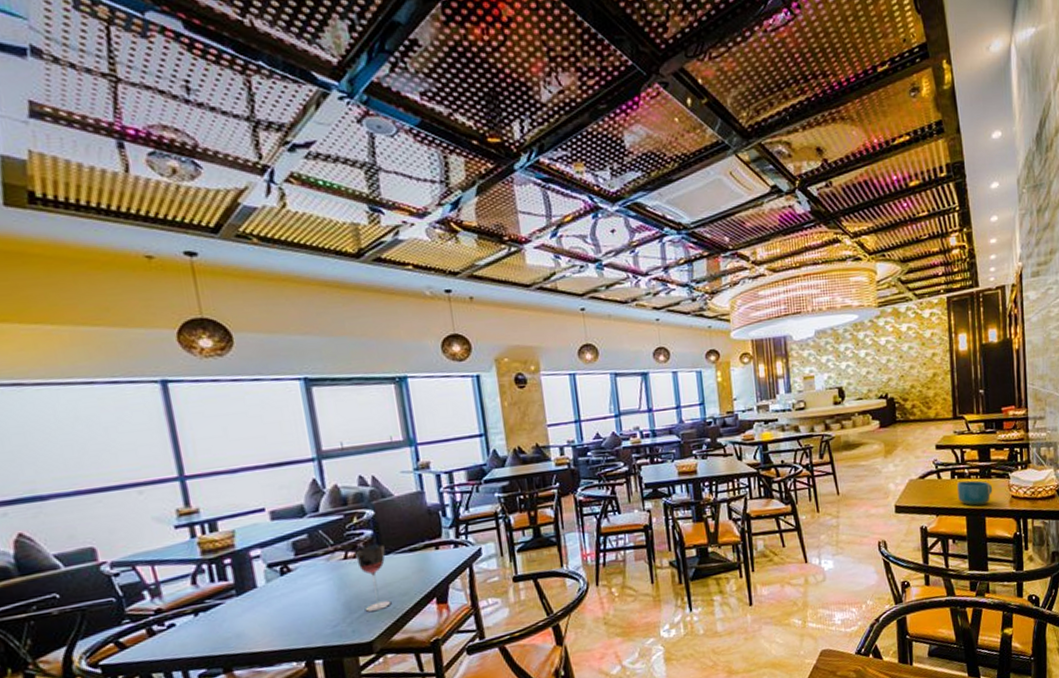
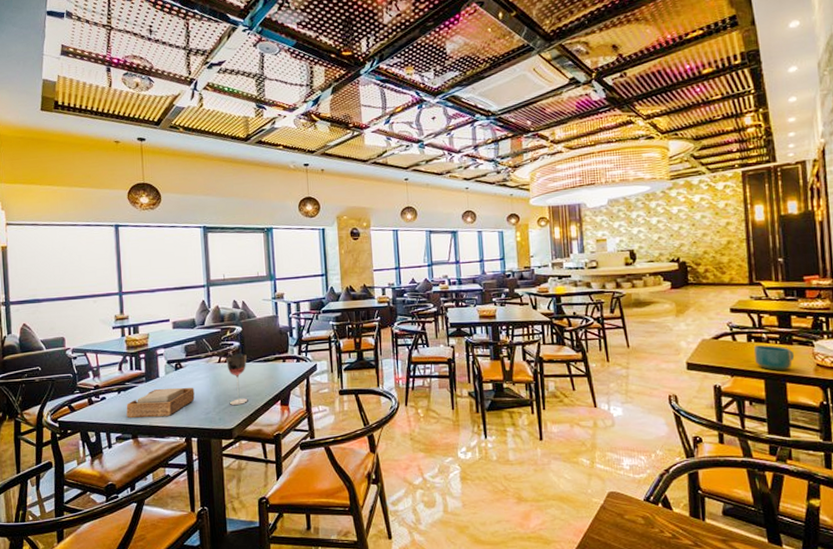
napkin holder: none [209,596,314,647] -> present [126,387,195,419]

